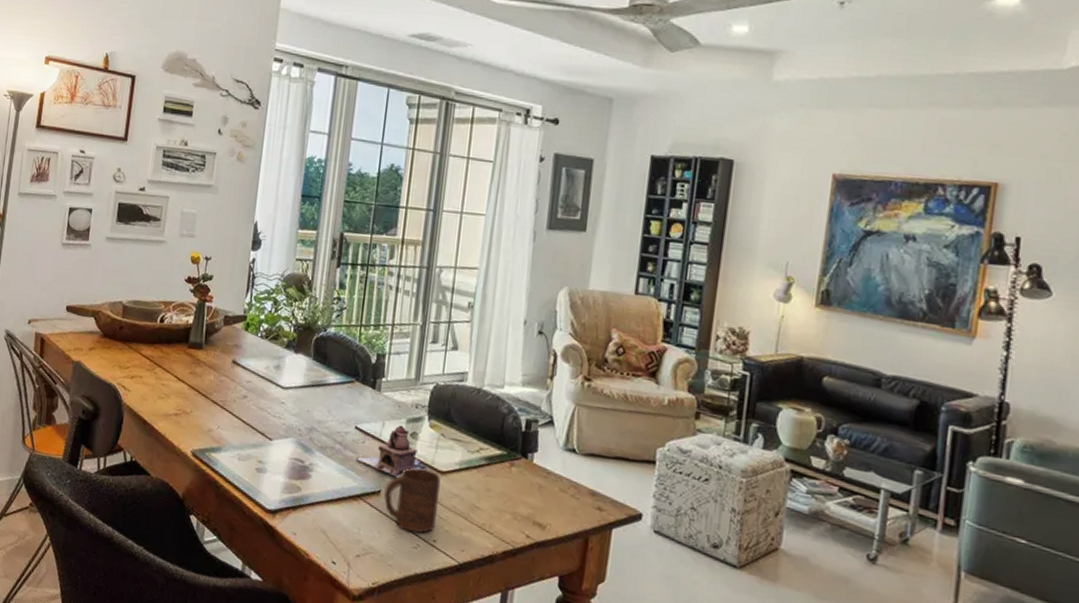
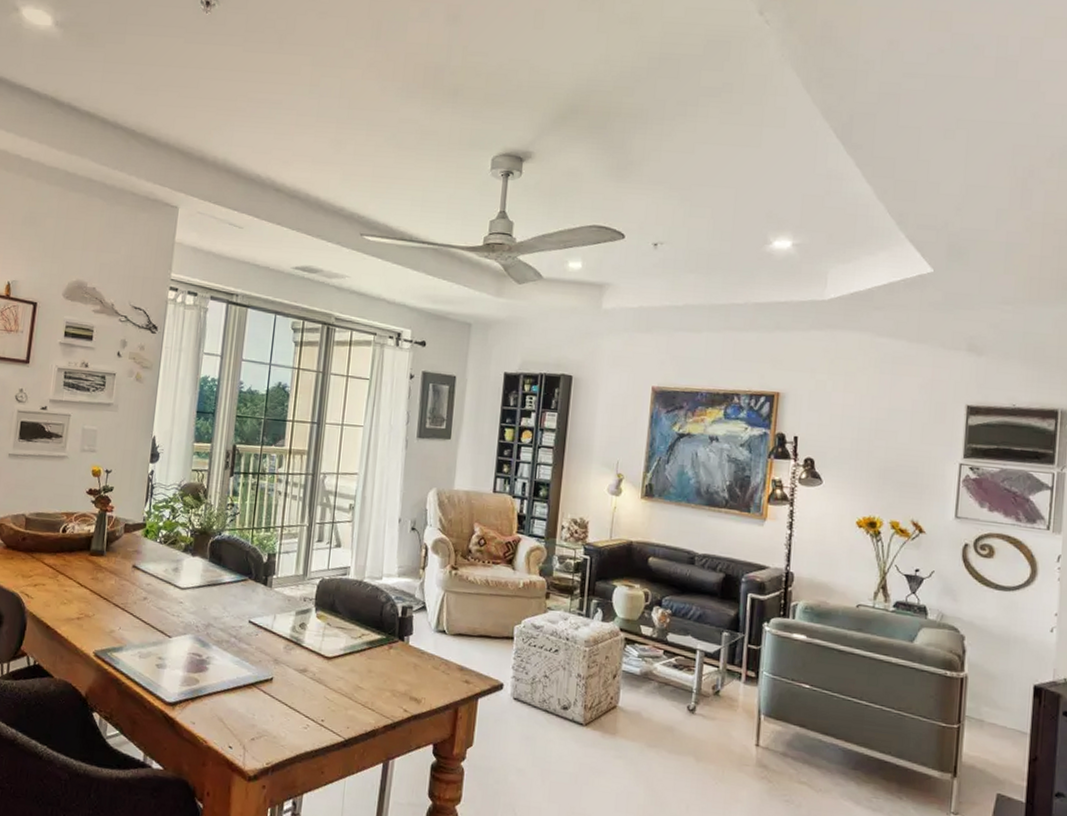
teapot: present [356,425,428,478] -> none [250,617,316,665]
cup: present [384,467,441,533] -> none [276,655,327,715]

